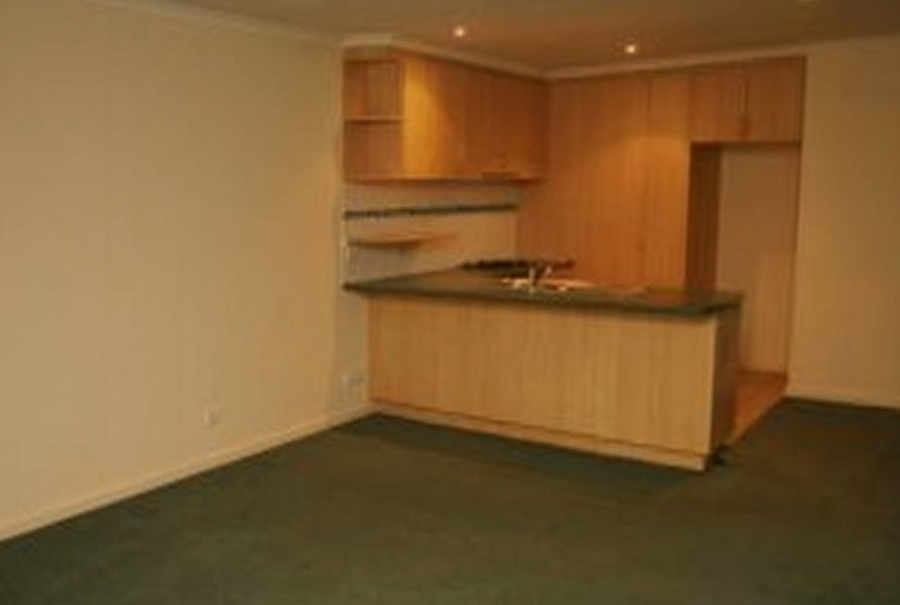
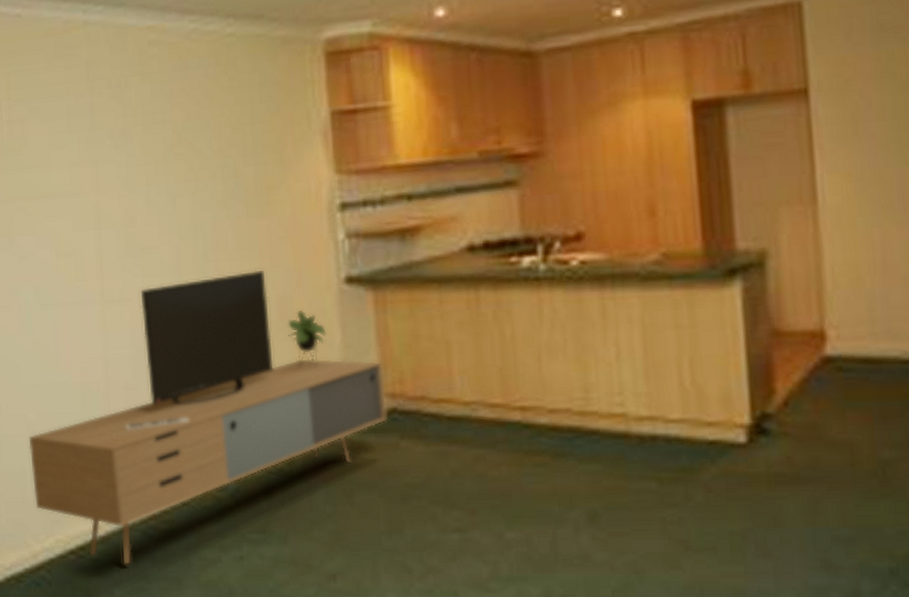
media console: none [25,269,373,539] -> present [29,270,388,565]

